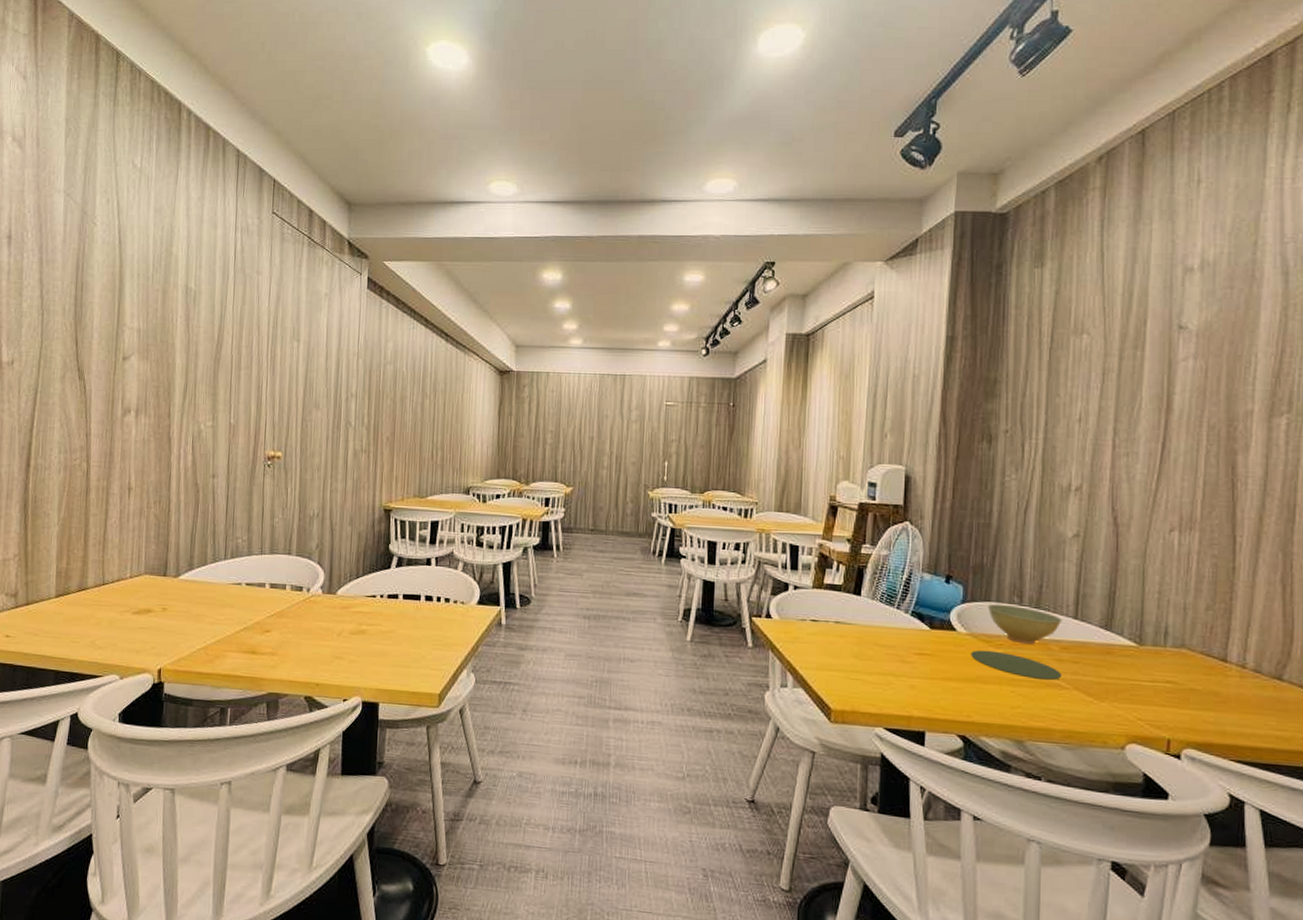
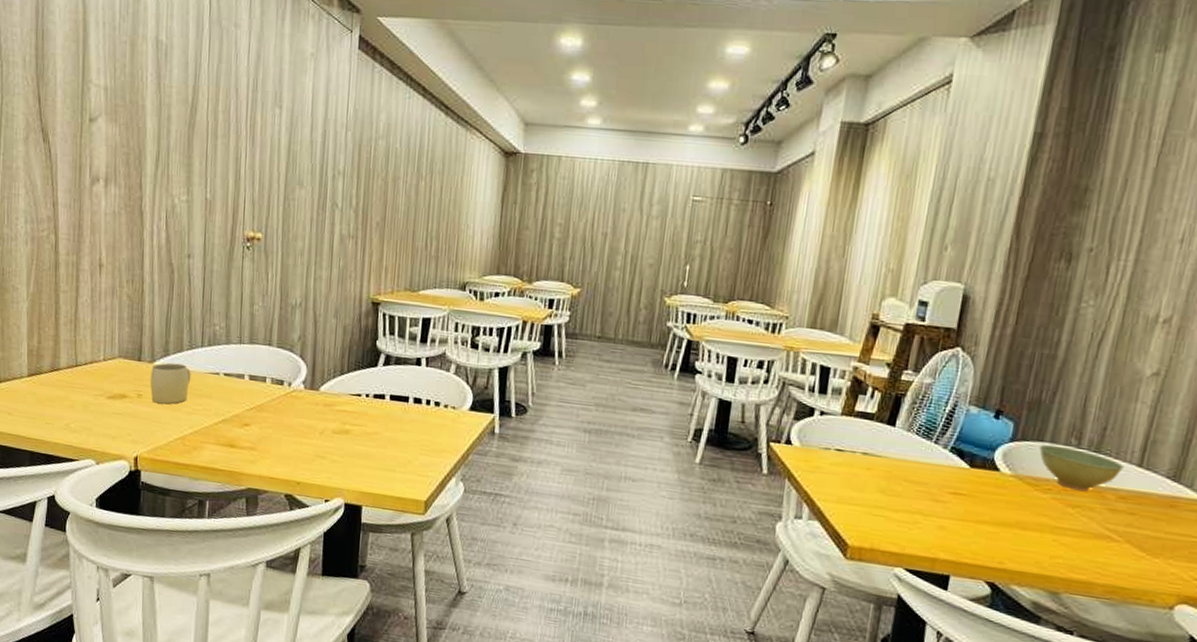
mug: none [174,576,215,616] -> present [149,362,191,404]
plate: present [971,650,1063,681] -> none [1012,493,1115,532]

